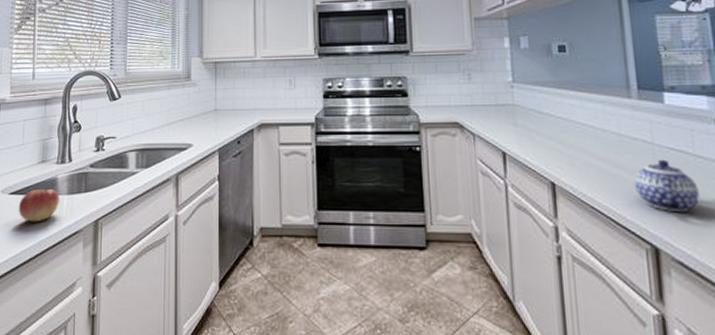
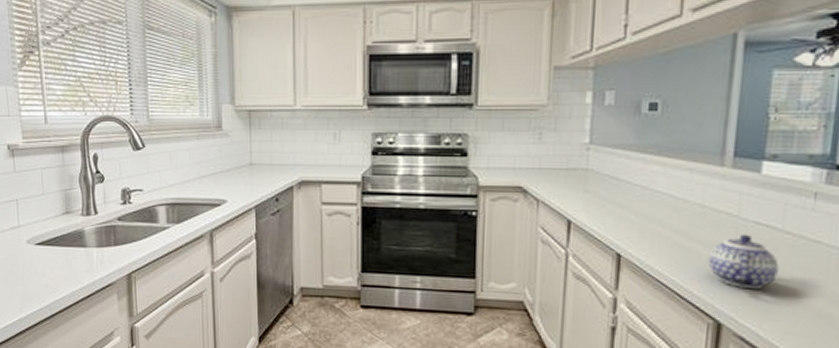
apple: present [18,189,60,222] -> none [46,241,90,274]

